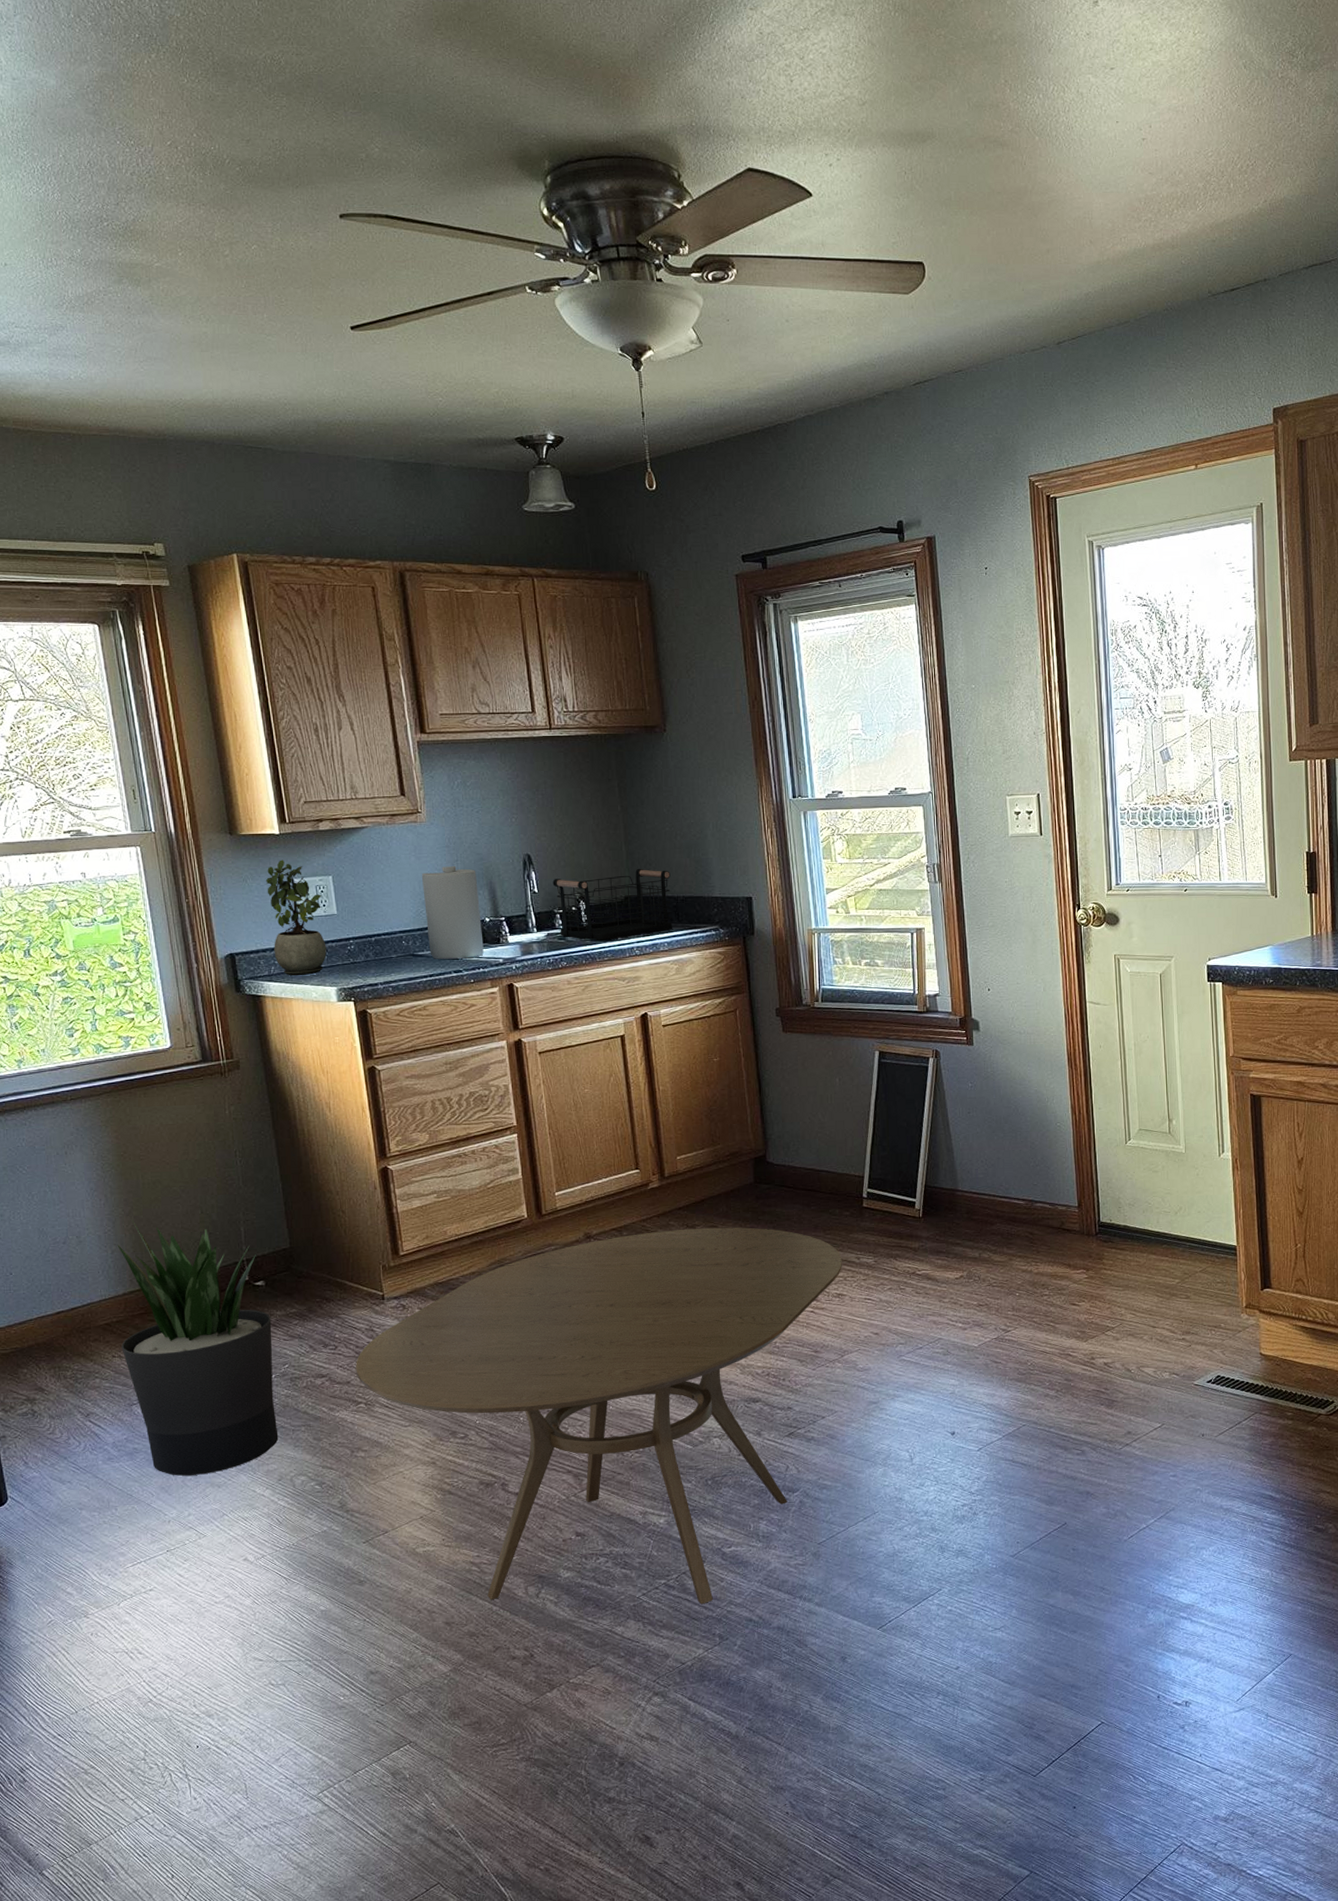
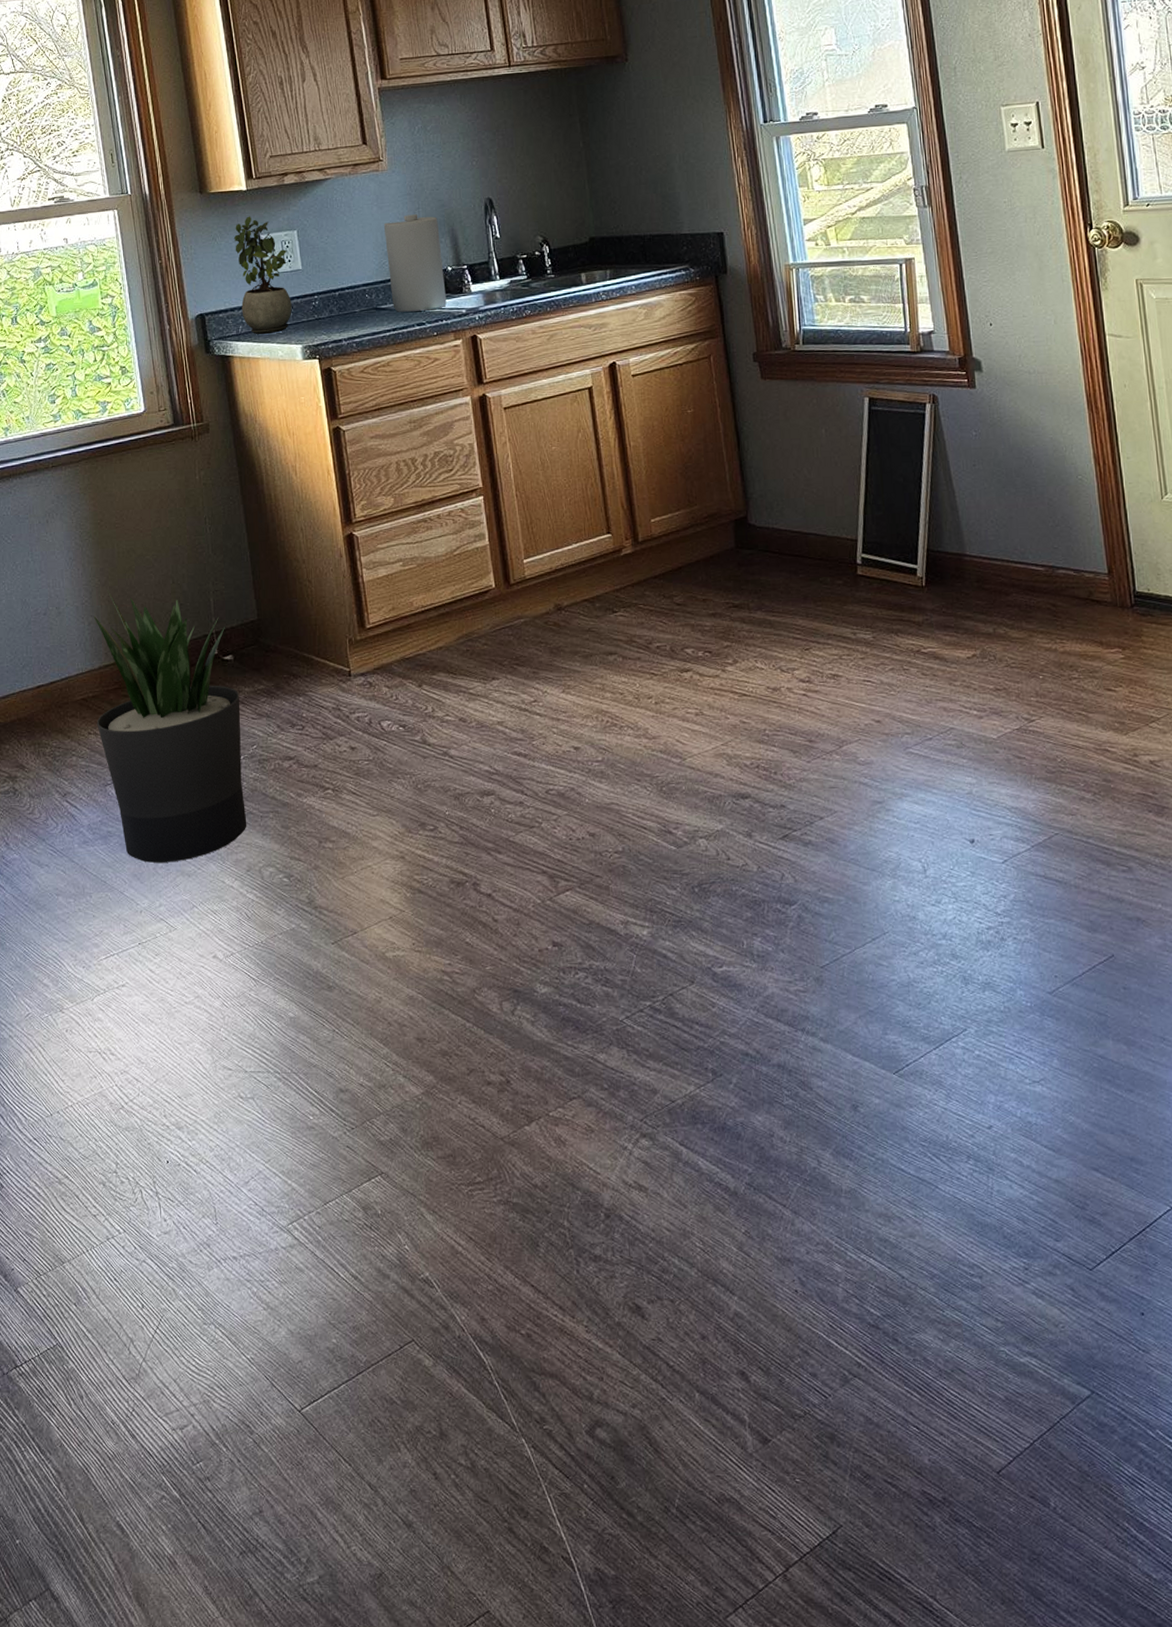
dining table: present [356,1227,842,1605] -> none [323,598,837,1033]
dish rack: present [552,868,672,941] -> none [515,207,640,286]

